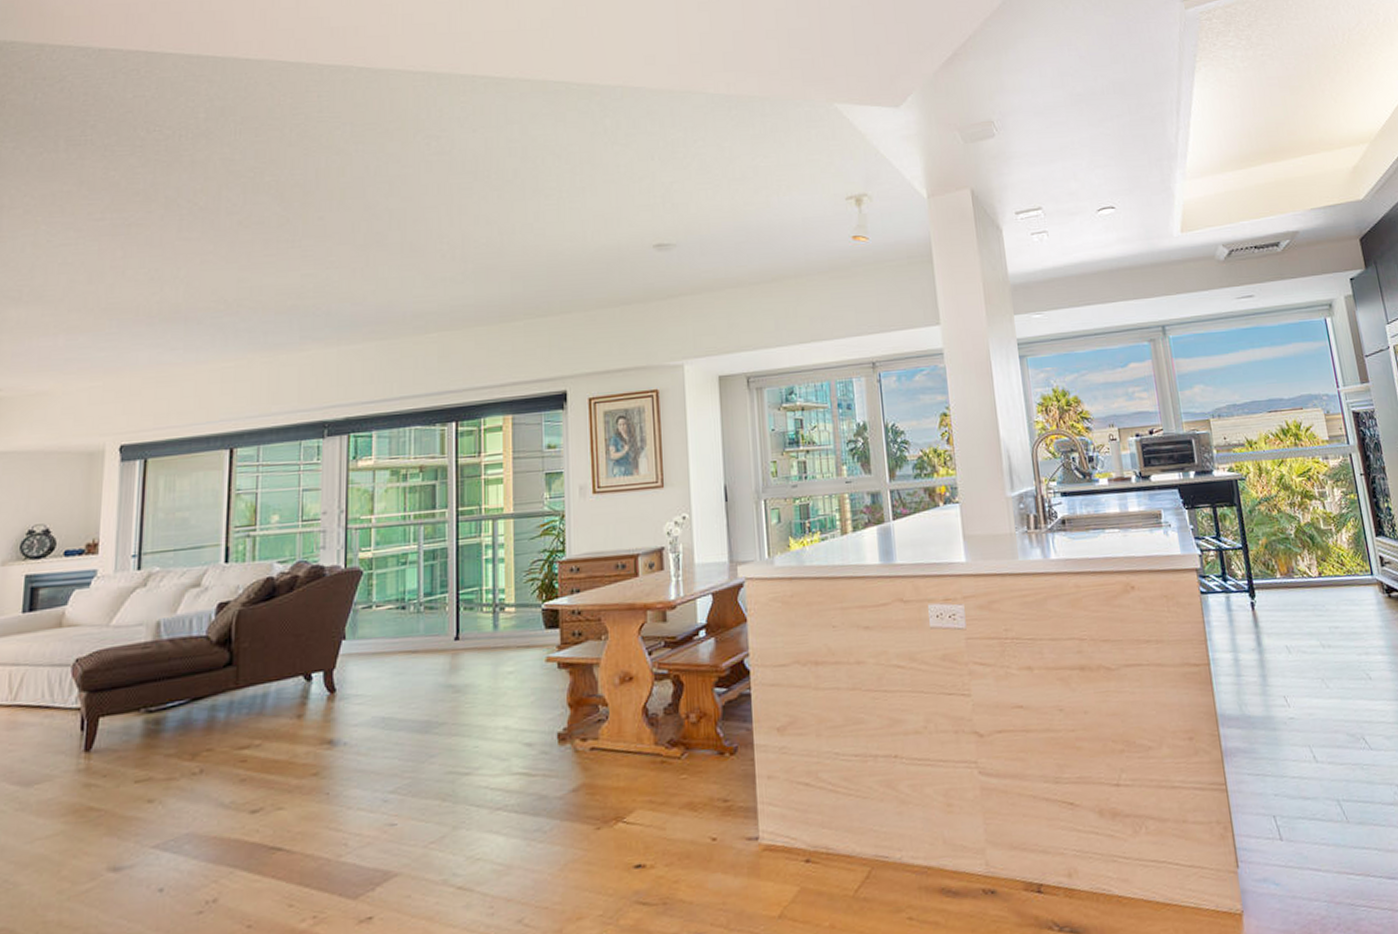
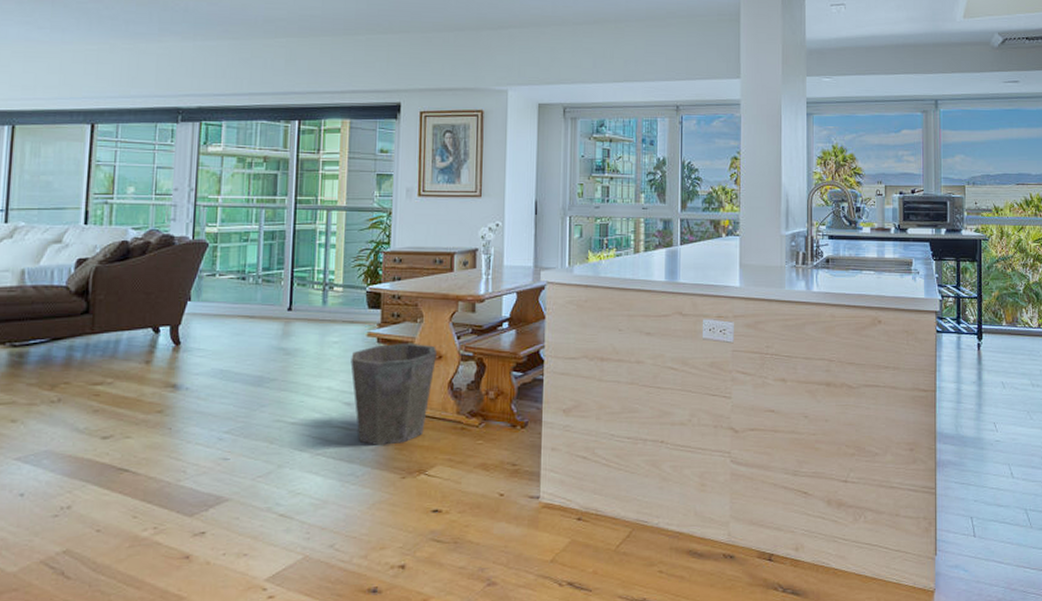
waste bin: none [529,664,627,792] -> present [350,342,438,445]

